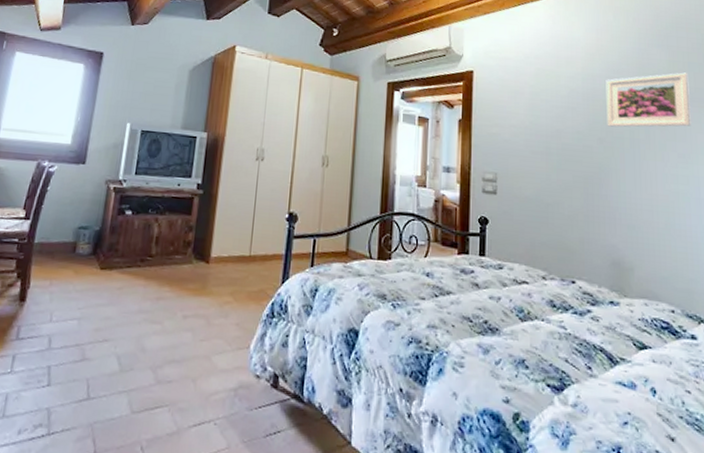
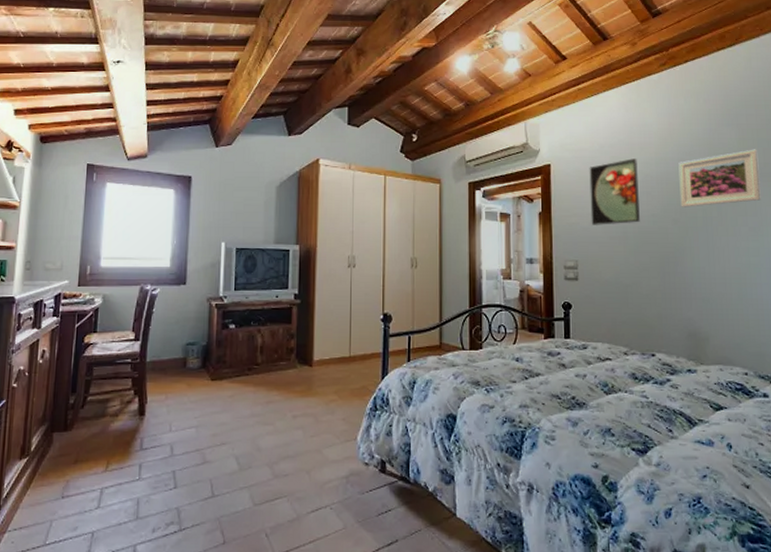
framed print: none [513,72,564,139] -> present [589,158,640,225]

